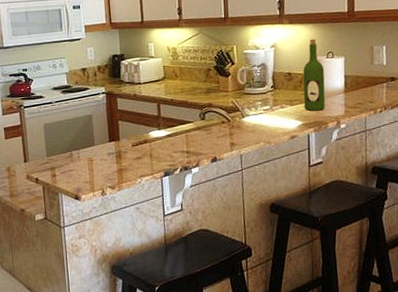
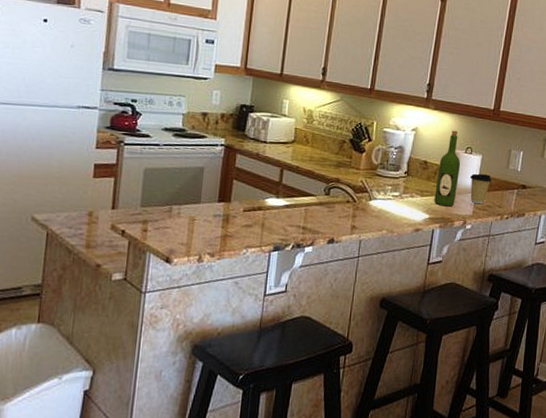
coffee cup: none [336,74,358,104] -> present [470,173,492,205]

